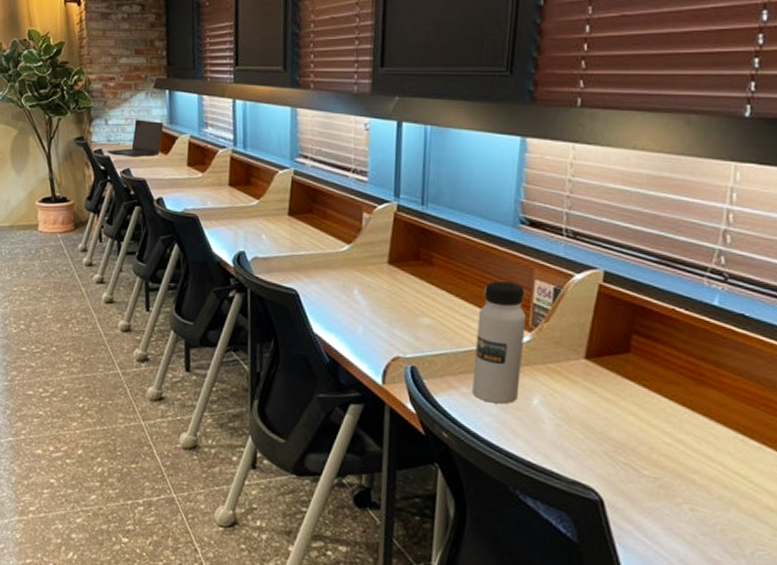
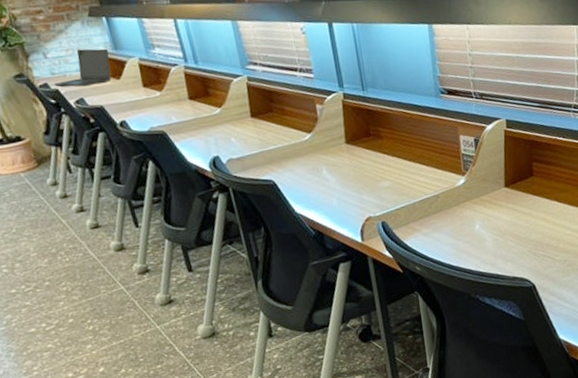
water bottle: present [472,280,527,404] -> none [423,140,465,236]

